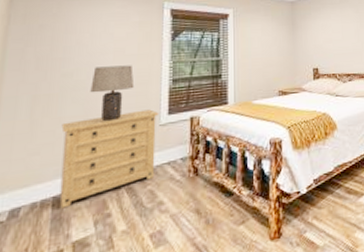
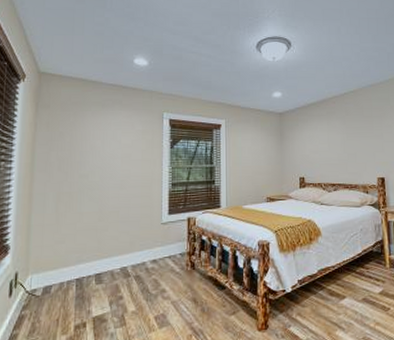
dresser: present [59,109,160,209] -> none [81,209,161,289]
lamp: present [90,65,135,122] -> none [103,169,140,218]

